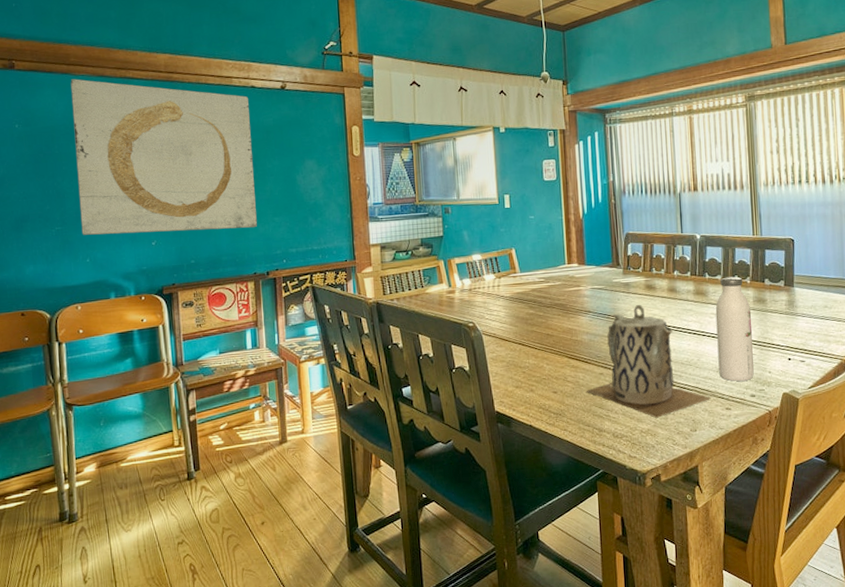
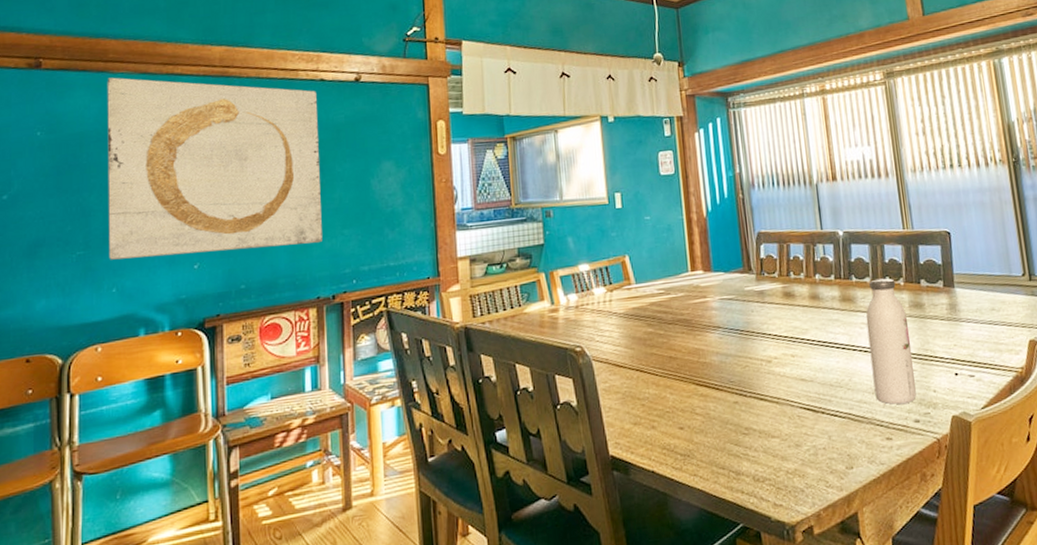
teapot: present [586,305,711,418] -> none [718,317,868,455]

